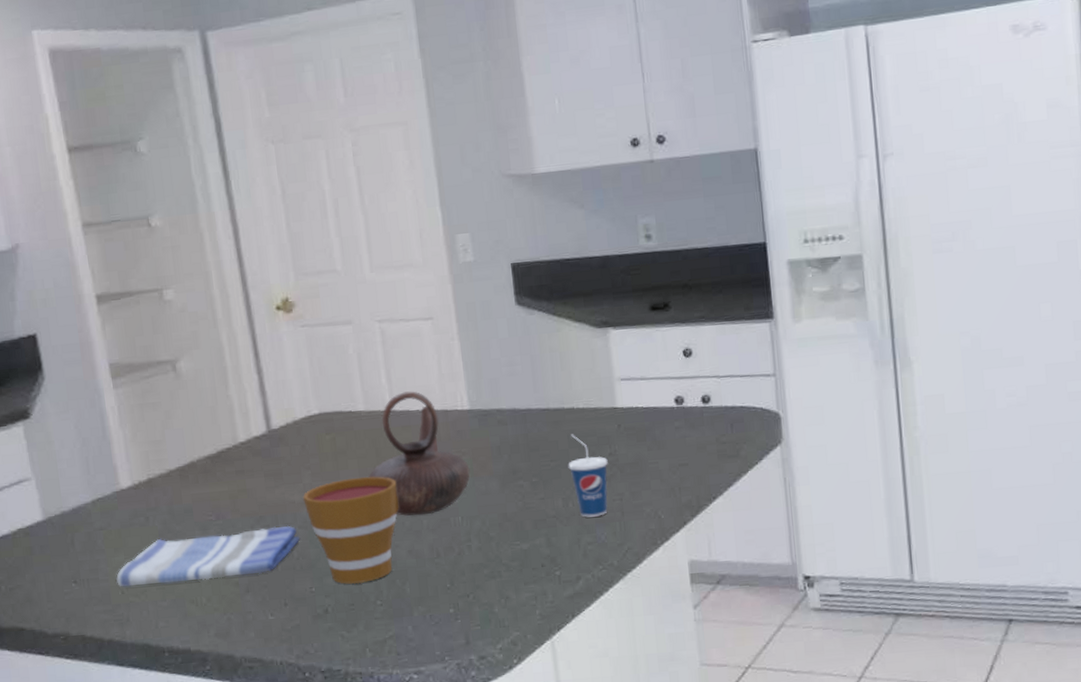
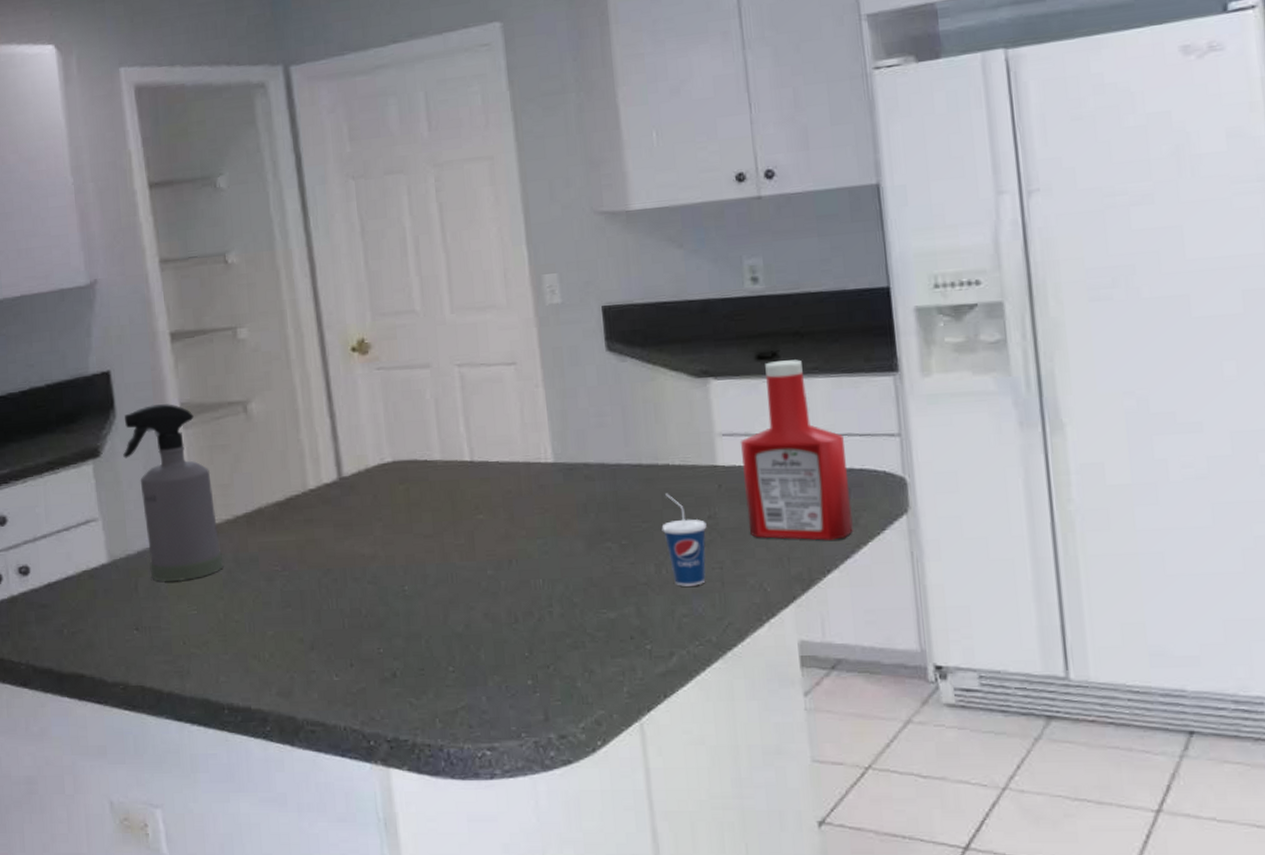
spray bottle: none [53,364,159,536] -> present [123,404,224,582]
dish towel: present [116,525,301,587] -> none [178,580,370,637]
cup: present [303,476,399,585] -> none [373,531,475,648]
teapot: present [368,391,470,516] -> none [443,441,553,576]
ketchup bottle: none [636,309,735,471] -> present [740,359,853,540]

